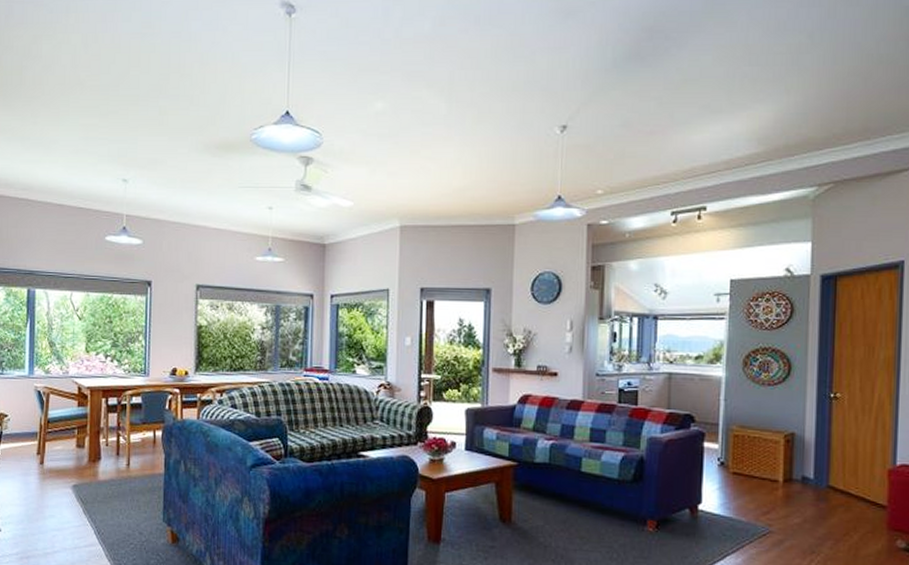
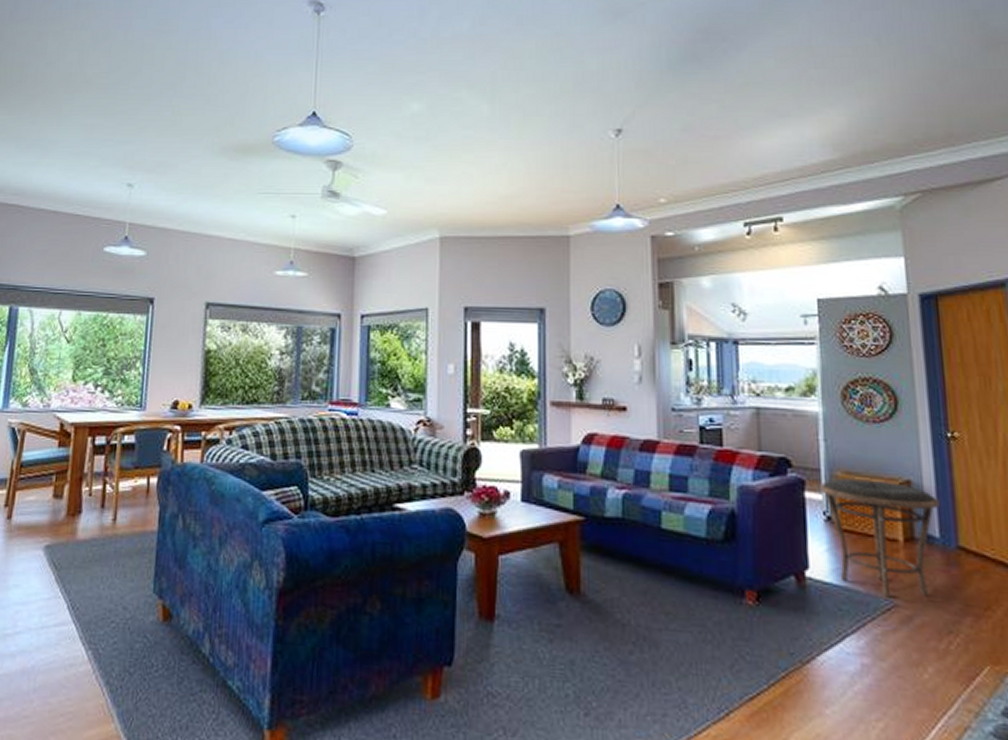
side table: none [717,431,817,526] -> present [820,478,940,598]

